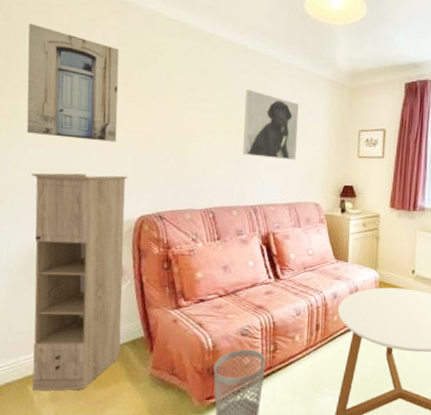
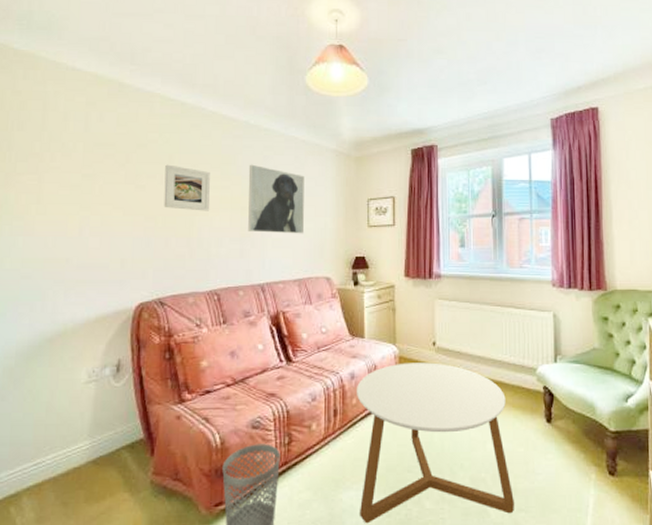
wall art: present [27,23,120,142] -> none [17,111,117,226]
storage cabinet: present [31,173,128,391] -> none [15,261,126,512]
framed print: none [163,84,208,133] -> present [164,164,210,211]

